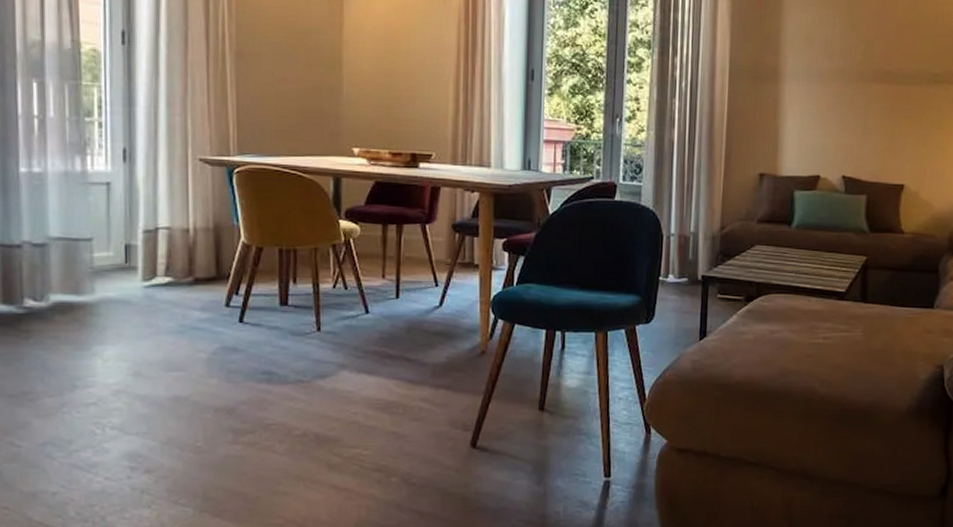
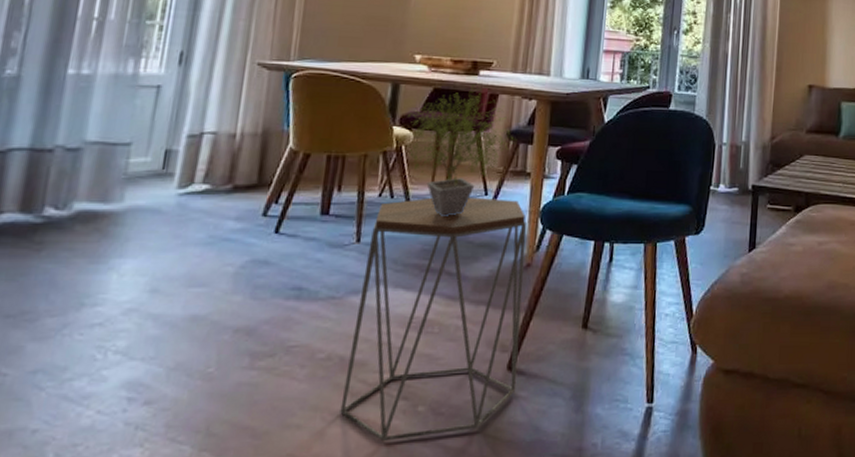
side table: none [321,288,481,507] -> present [340,197,526,442]
potted plant: none [347,176,463,308] -> present [399,83,517,218]

